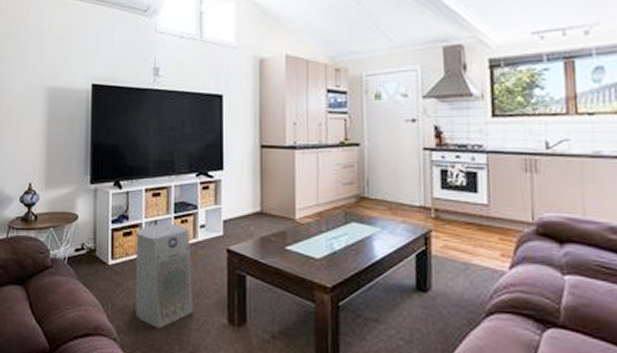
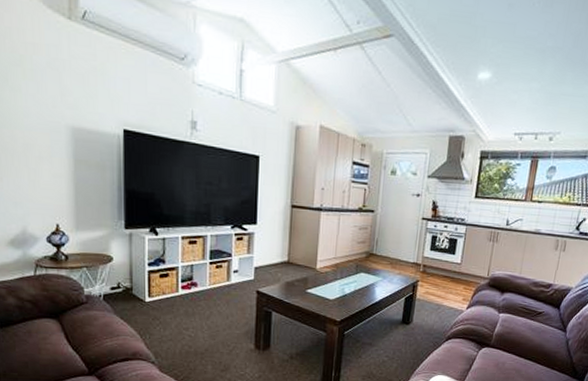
air purifier: present [135,223,194,329] -> none [172,267,226,353]

